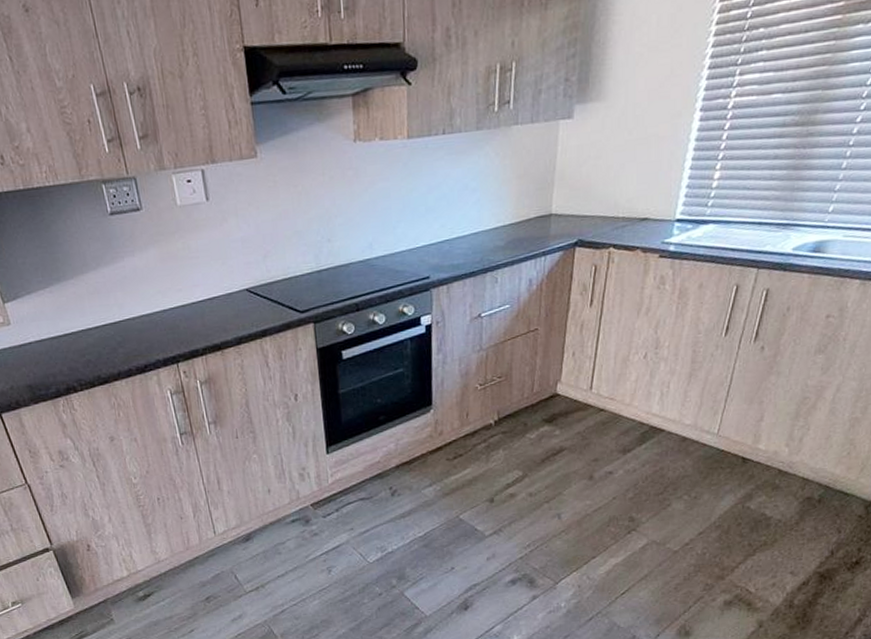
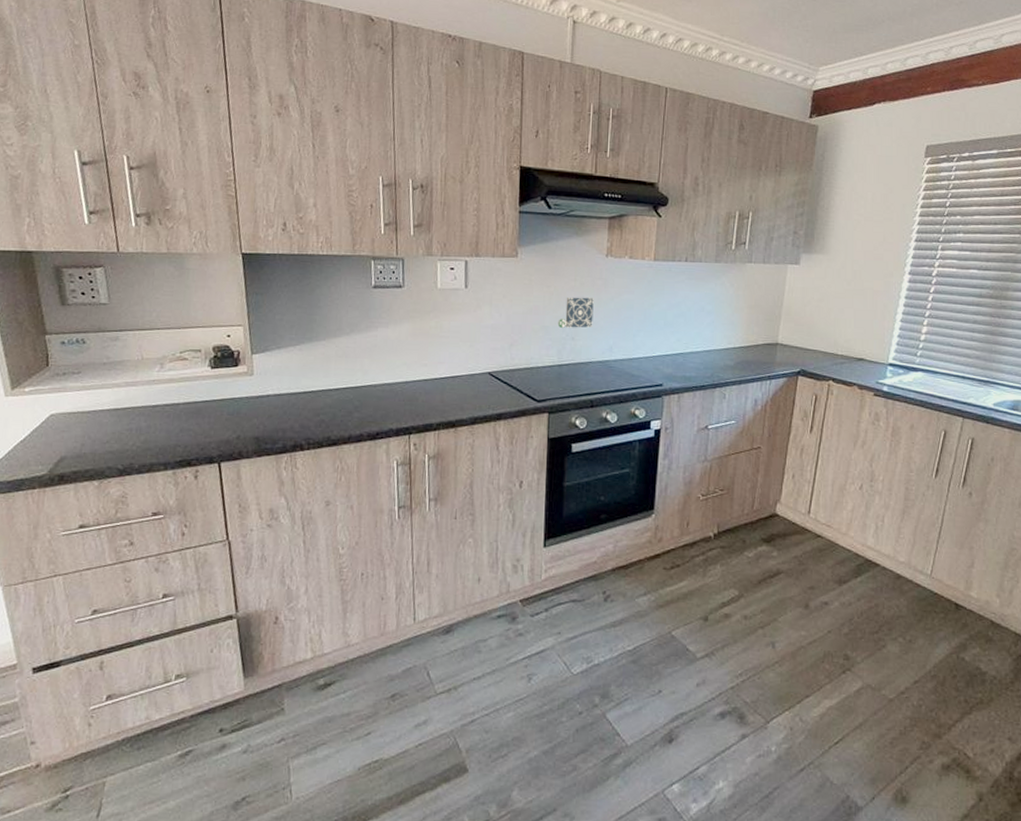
decorative tile: none [310,191,349,230] -> present [557,297,594,328]

